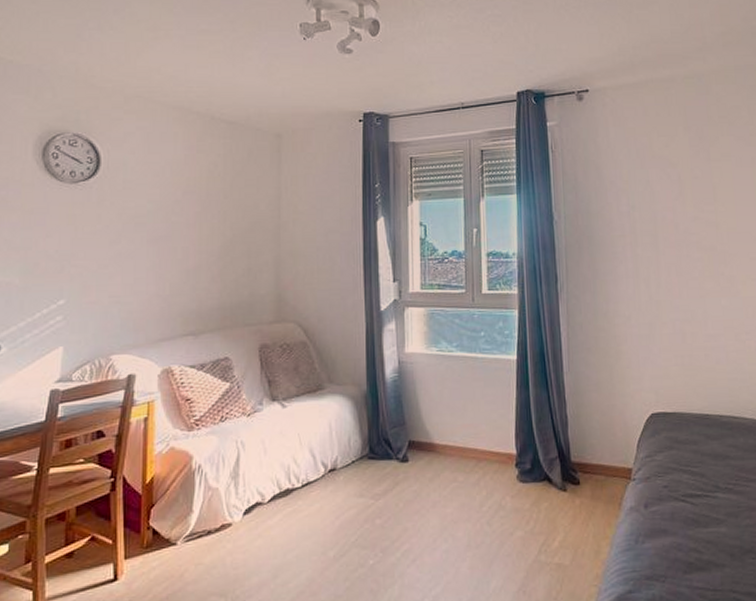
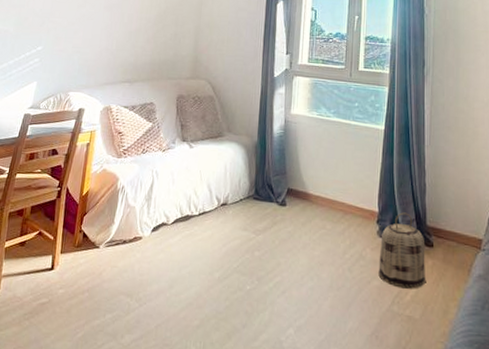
basket: none [520,450,575,535] -> present [378,212,426,289]

